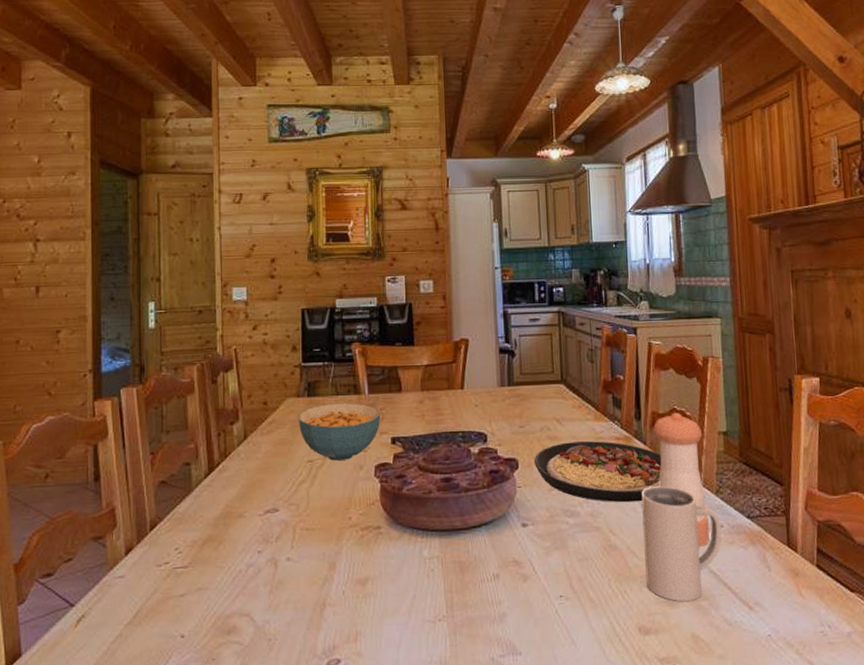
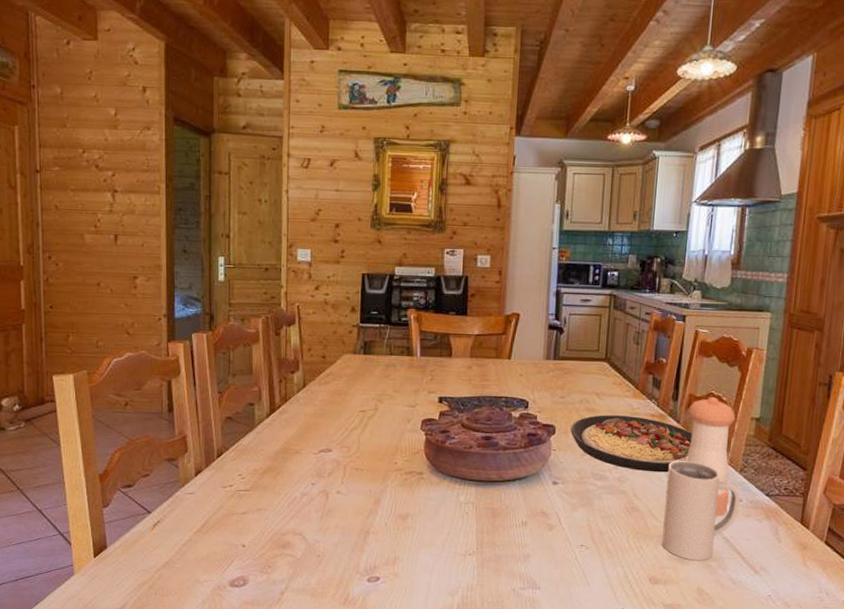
cereal bowl: present [299,403,381,461] -> none [354,362,431,413]

